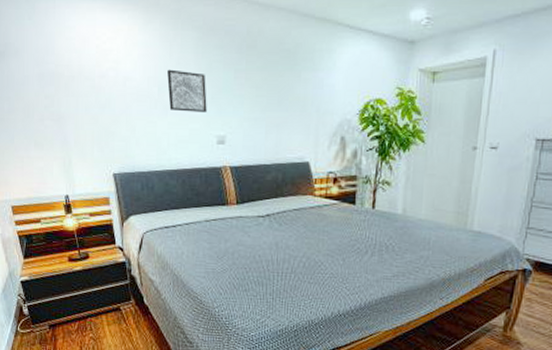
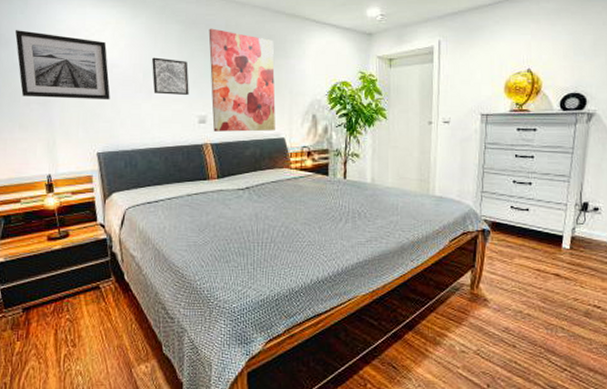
wall art: none [24,38,125,117] -> present [15,30,110,100]
wall art: none [228,35,301,155] -> present [208,28,276,132]

